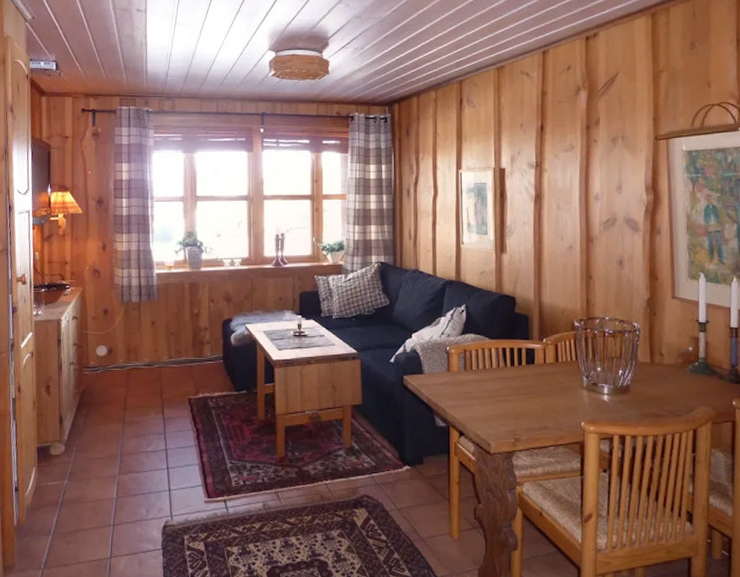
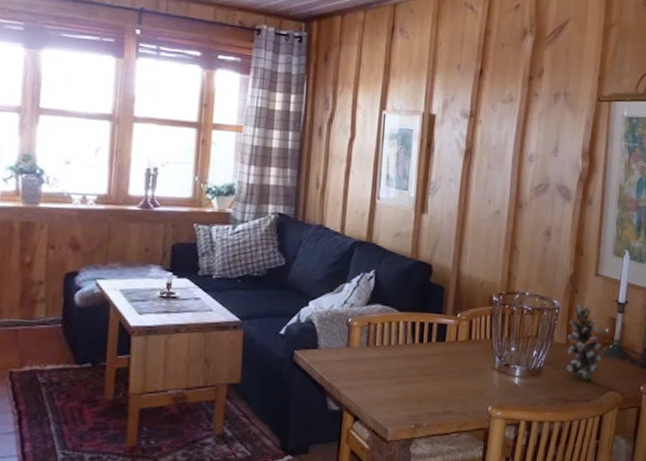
flower: none [651,325,688,399] -> present [566,303,602,383]

